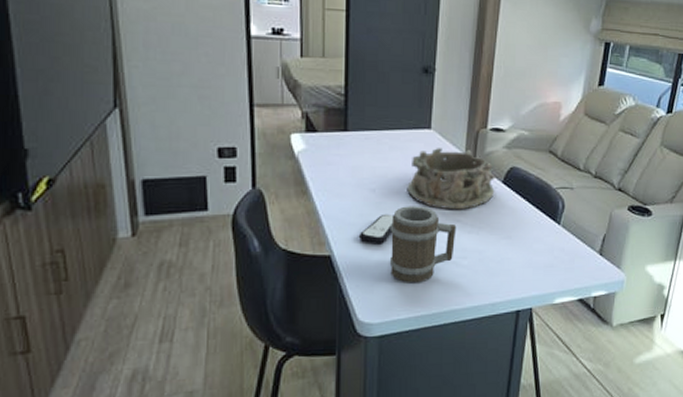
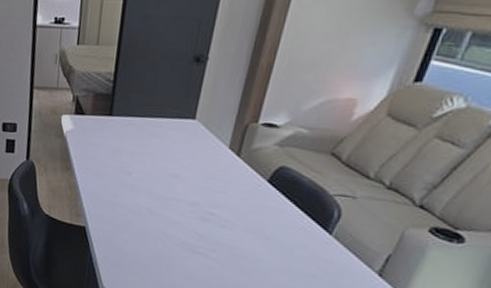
remote control: present [360,213,393,245] -> none [112,196,146,224]
barrel: present [389,206,457,283] -> none [137,192,210,266]
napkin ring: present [407,148,495,210] -> none [162,139,261,204]

